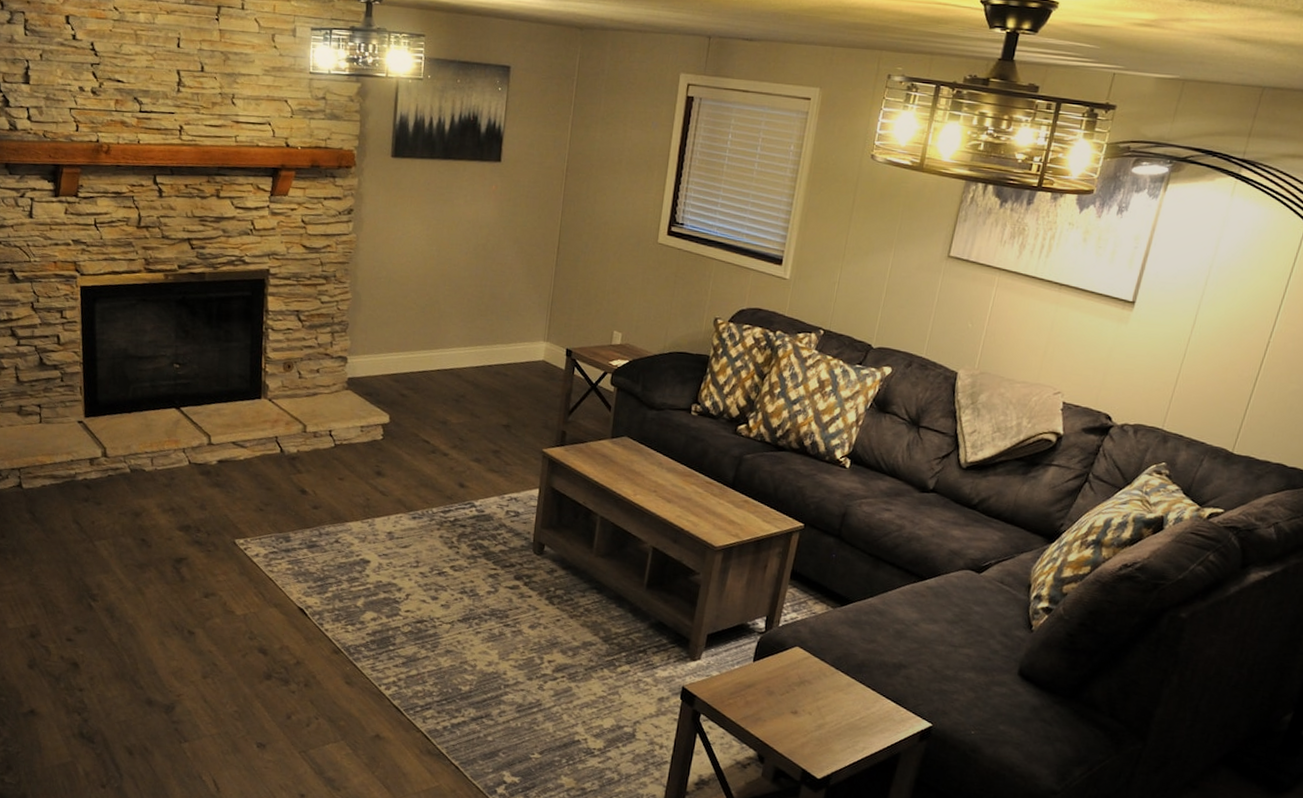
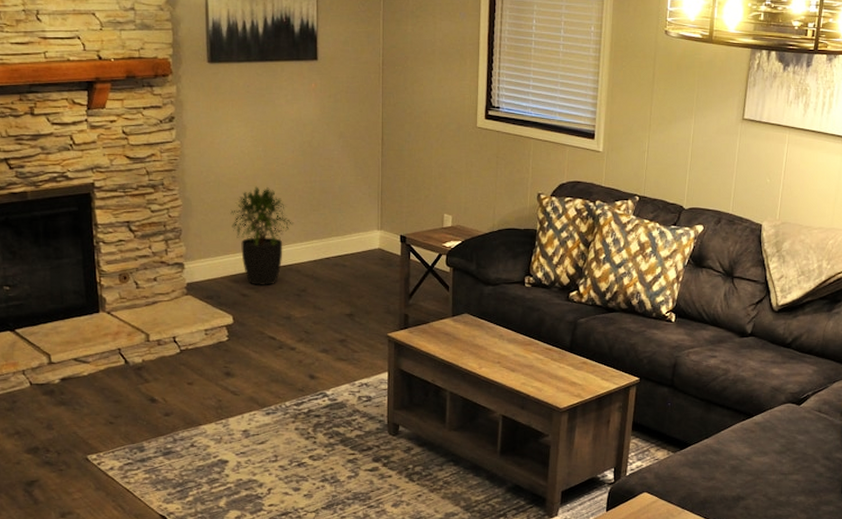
potted plant: none [398,286,459,388] -> present [230,186,293,285]

